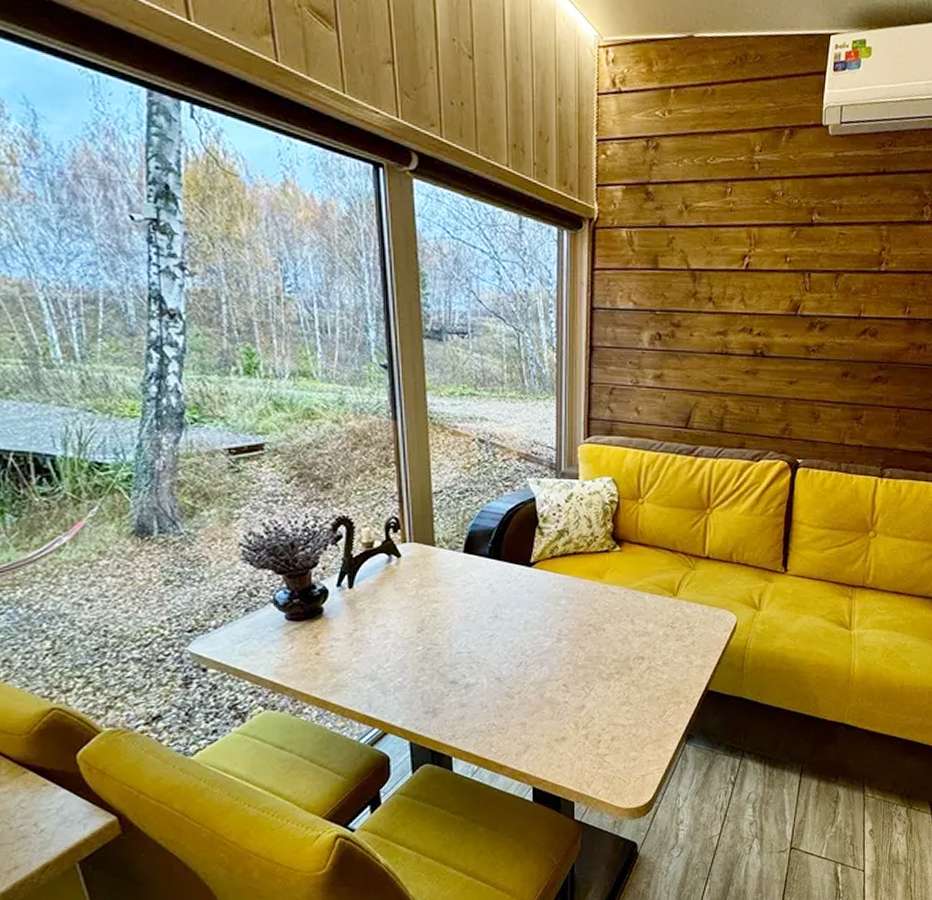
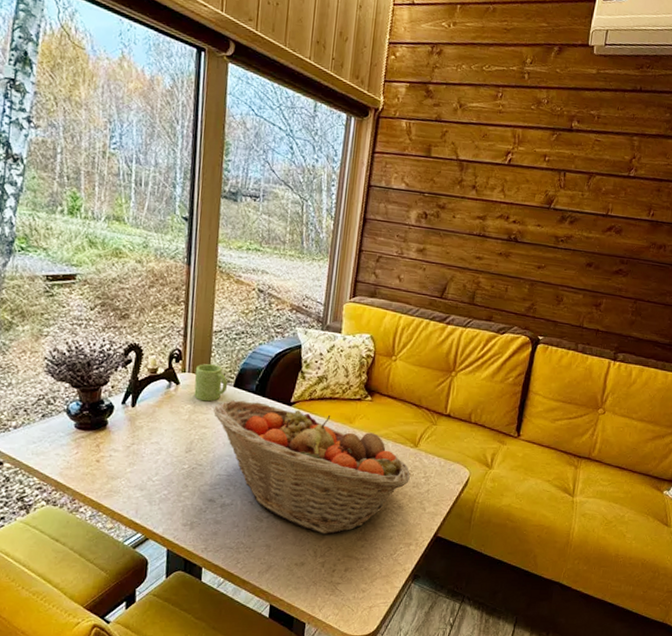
mug: none [417,530,457,573] -> present [194,364,228,402]
fruit basket: none [442,567,672,704] -> present [213,400,410,535]

